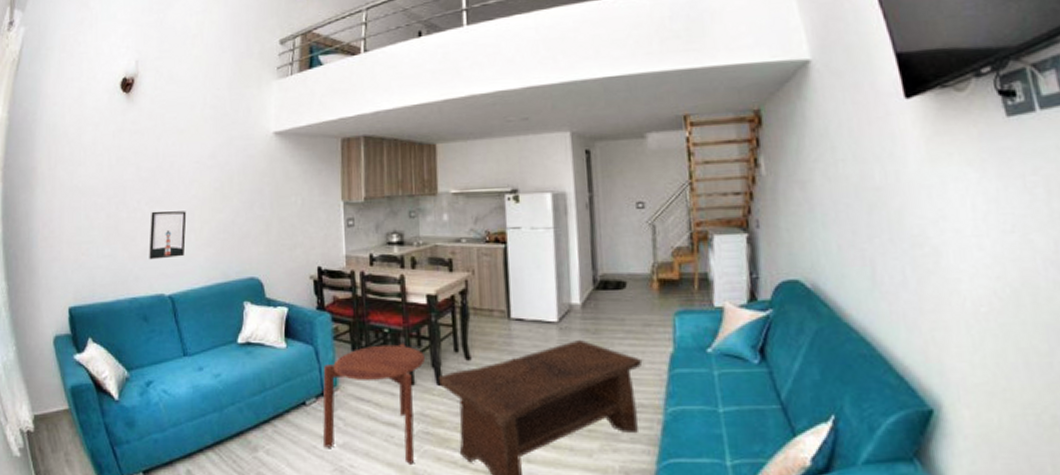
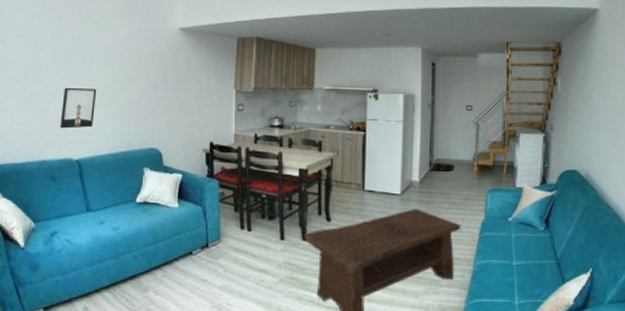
side table: present [323,343,426,464] -> none [205,206,295,303]

